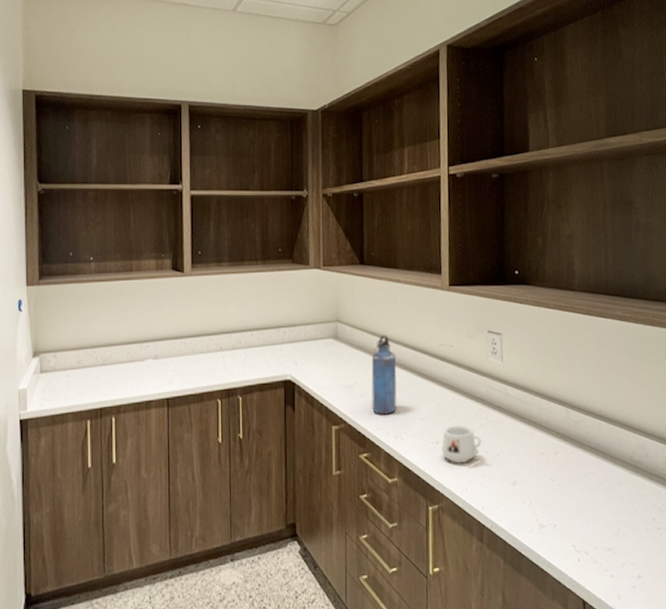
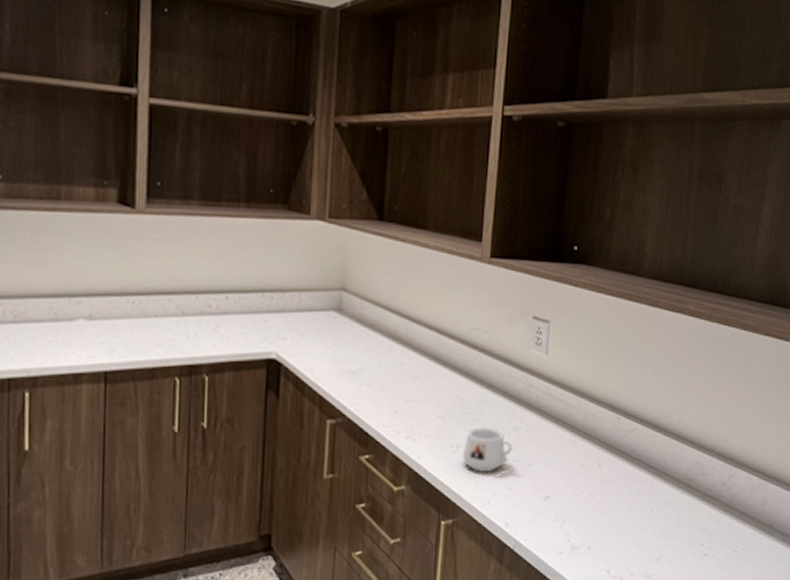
water bottle: present [371,335,397,415] -> none [380,311,415,410]

